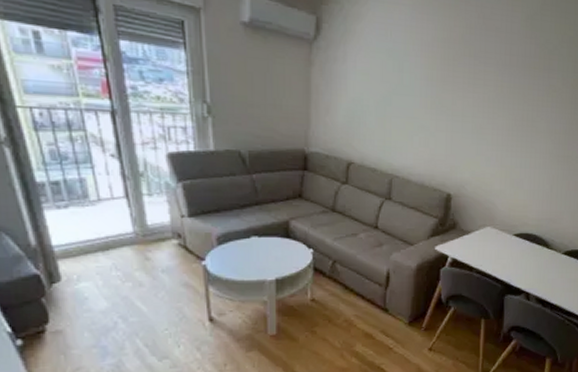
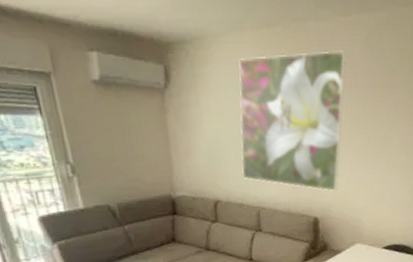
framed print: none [380,19,504,169] -> present [238,51,346,191]

